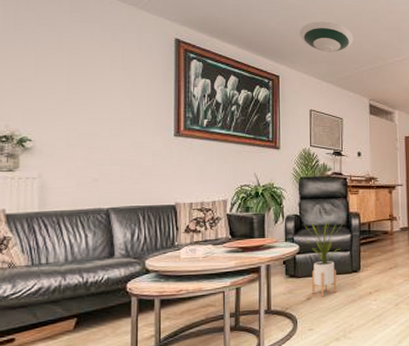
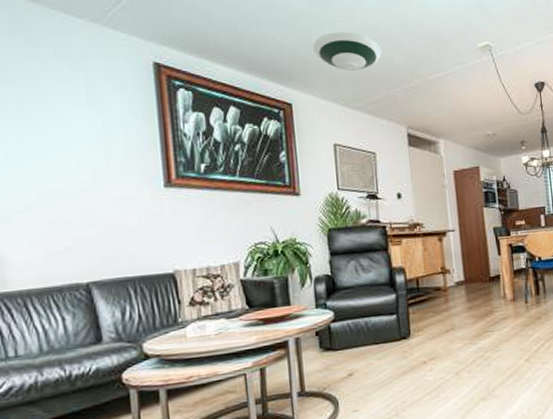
house plant: present [303,216,342,297] -> none [336,273,386,372]

